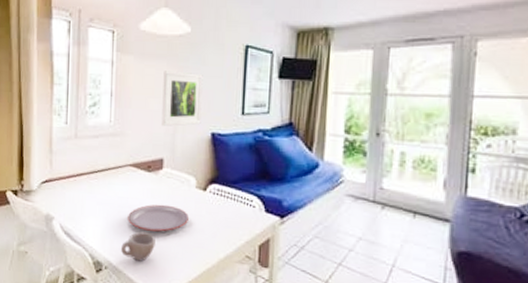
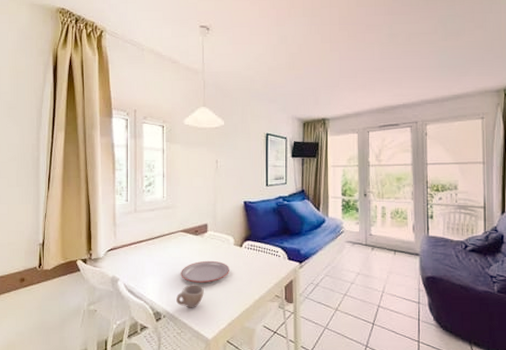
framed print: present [161,71,203,126] -> none [204,155,236,198]

